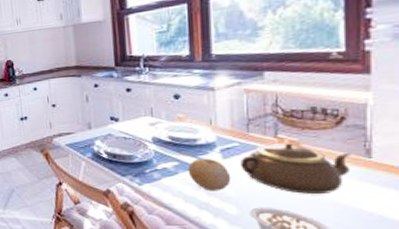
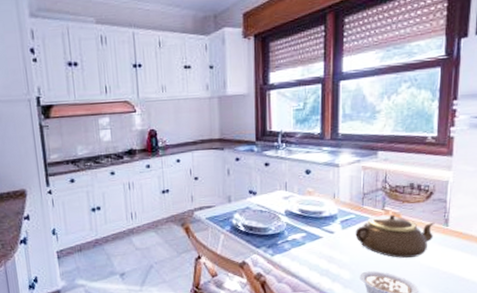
fruit: present [187,158,231,191] -> none [313,229,347,259]

